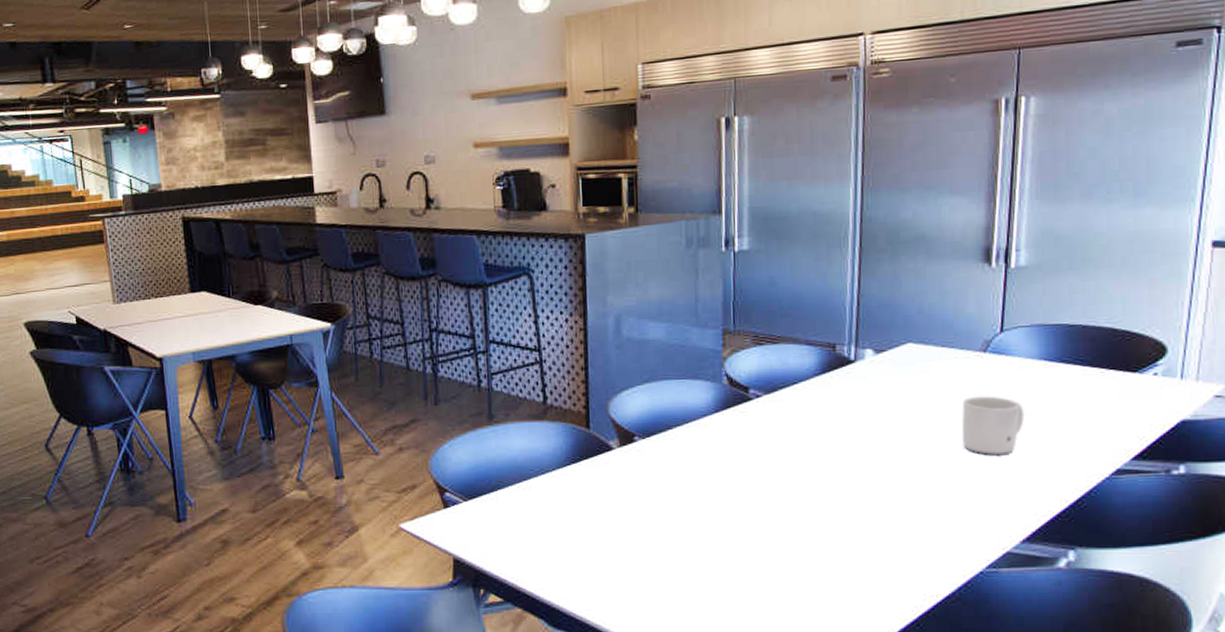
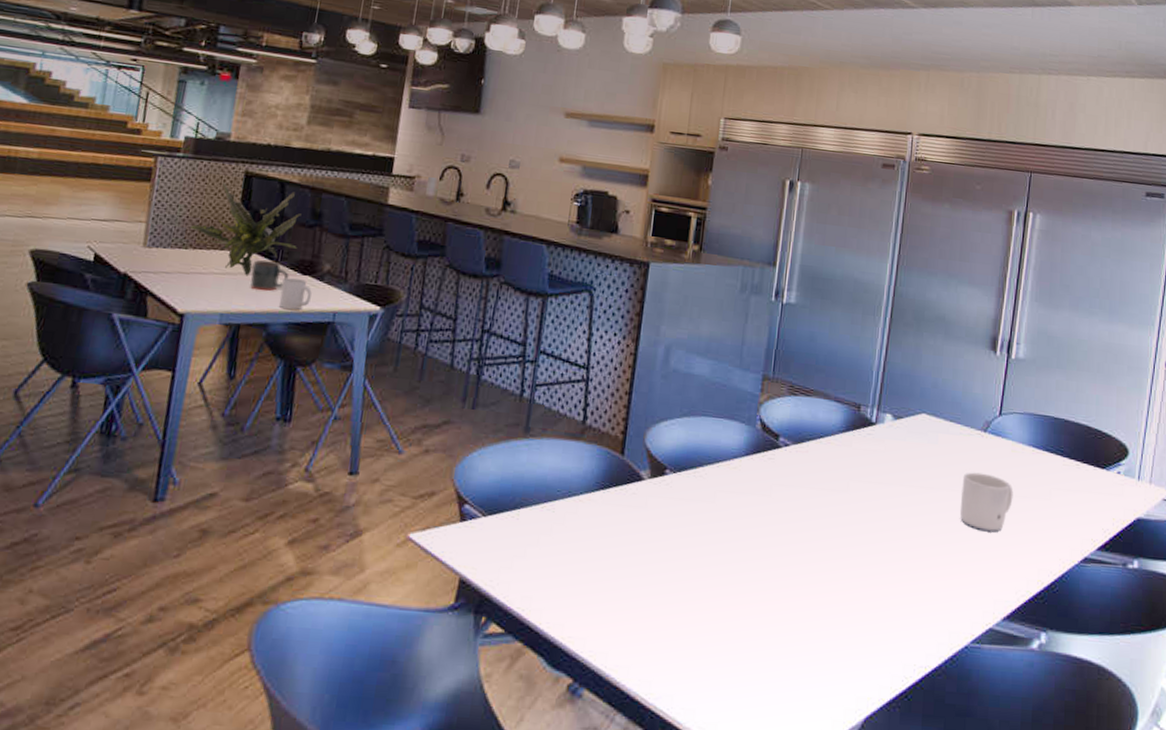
plant: none [147,228,244,314] -> present [189,182,302,275]
mug: none [209,297,243,325] -> present [250,260,289,291]
cup: none [238,309,267,340] -> present [278,278,312,310]

